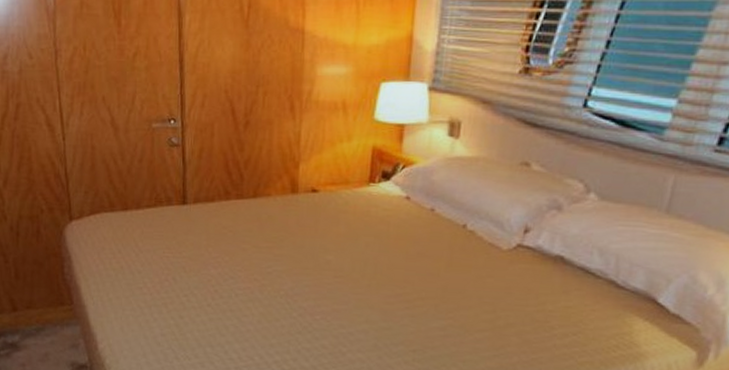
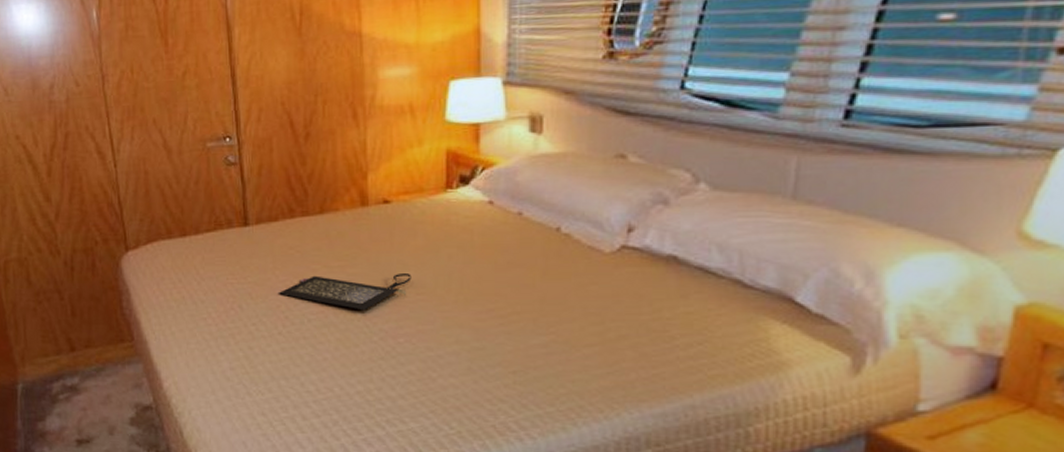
clutch bag: none [209,254,332,289] -> present [278,274,412,311]

